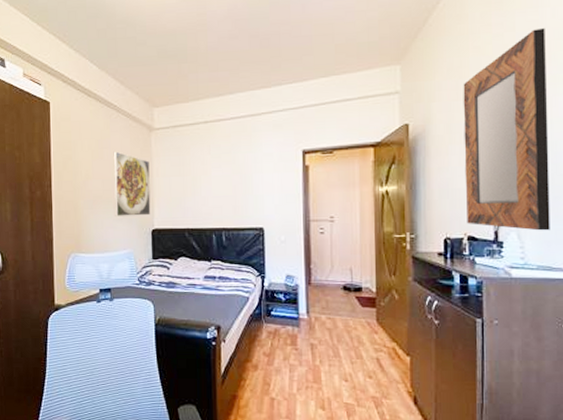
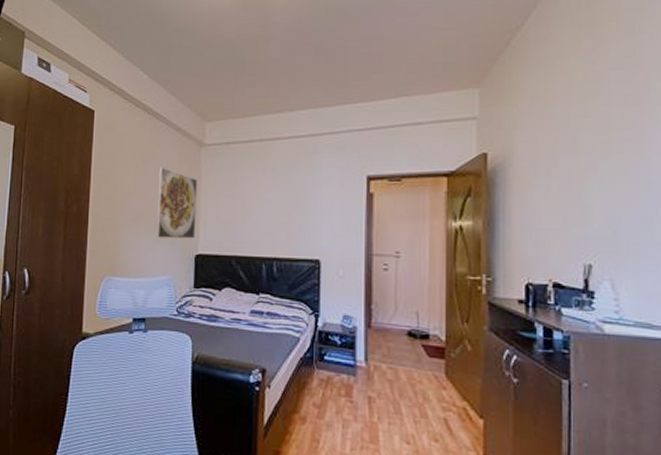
home mirror: present [463,27,550,231] -> none [549,55,650,282]

